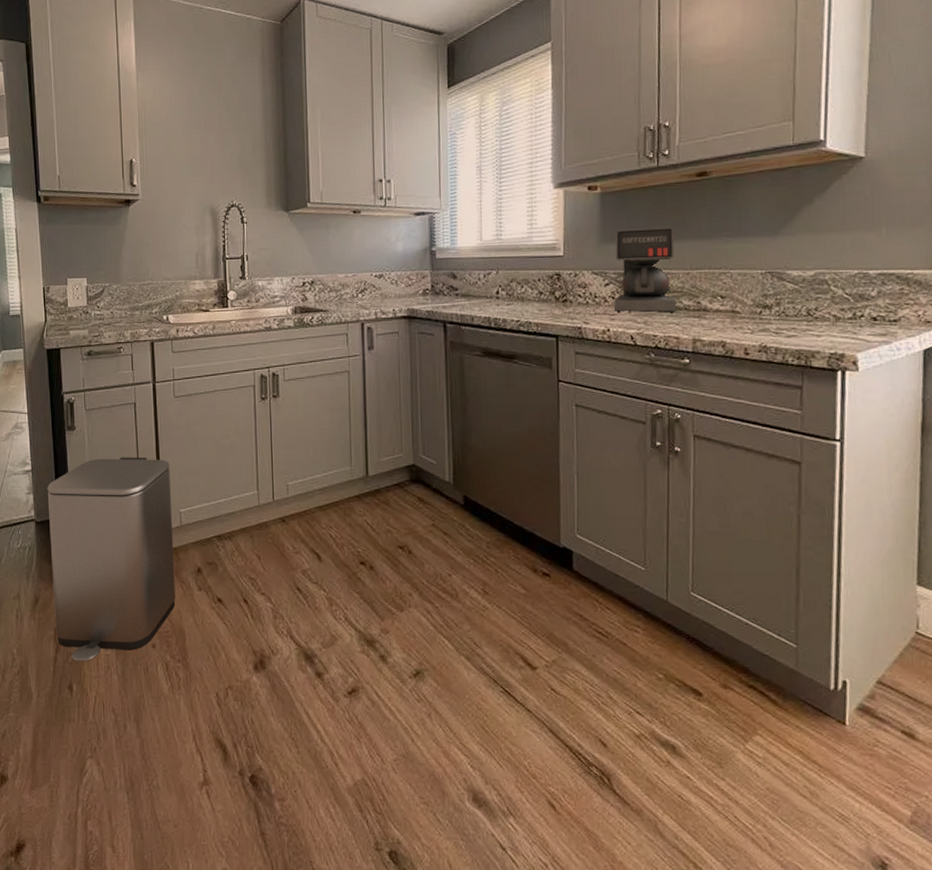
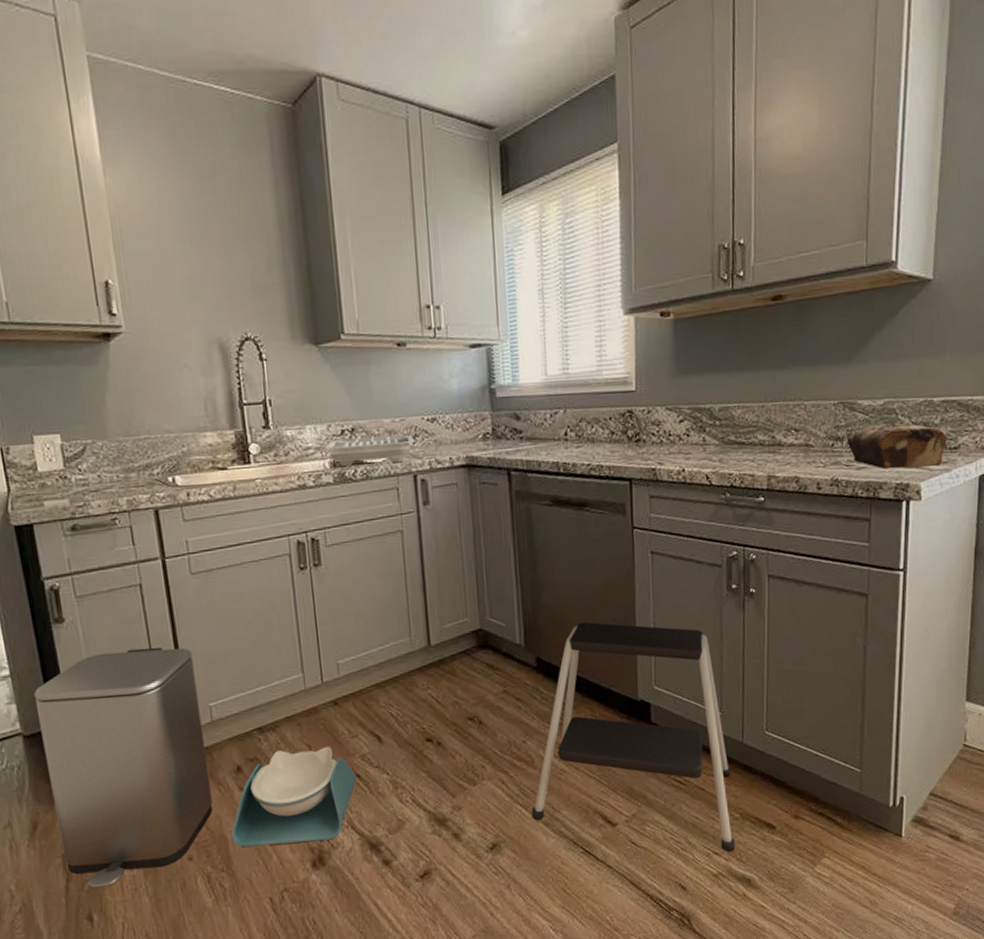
pet bowl: none [189,558,297,646] -> present [231,746,357,848]
dish rack: none [288,288,364,314] -> present [324,435,415,467]
step stool: none [454,466,659,714] -> present [531,622,736,853]
coffee maker: present [614,226,677,315] -> none [689,356,752,453]
bread loaf: none [775,293,886,339] -> present [846,423,947,469]

